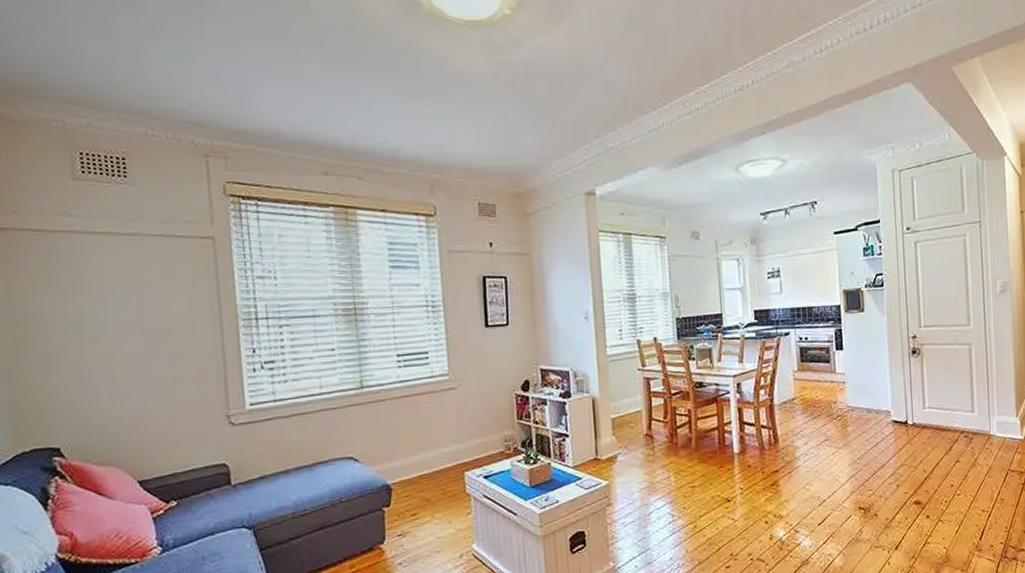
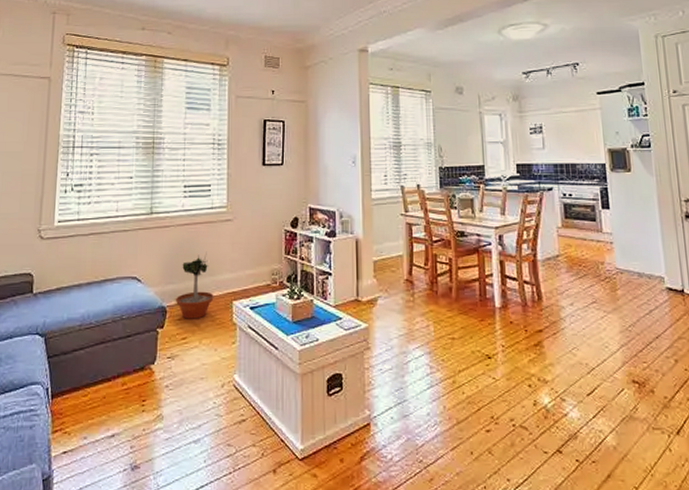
potted tree: none [399,424,443,495] -> present [175,252,214,319]

